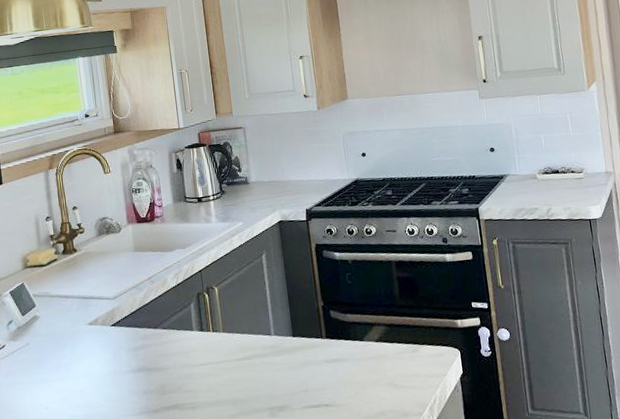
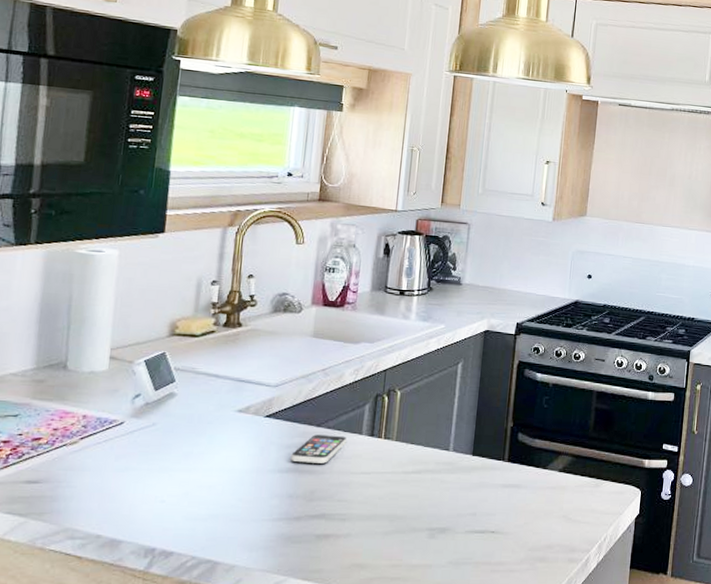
smartphone: none [139,334,182,362] -> present [291,435,348,464]

